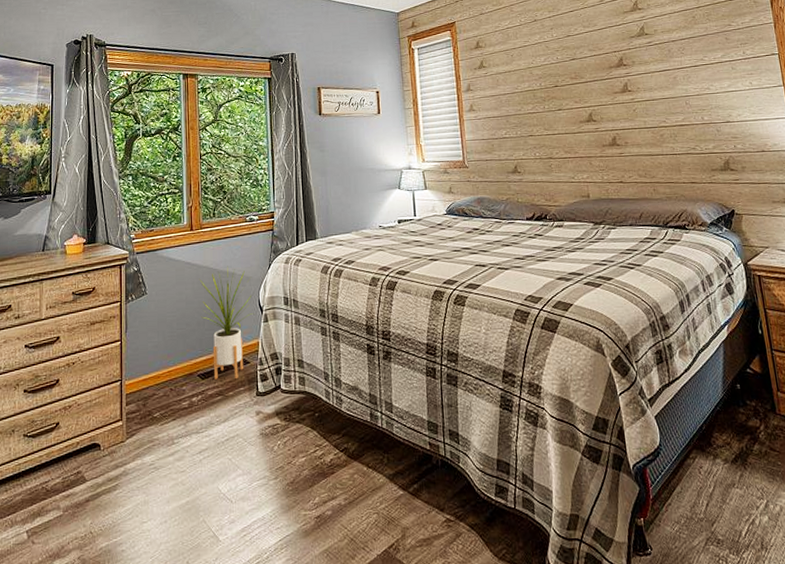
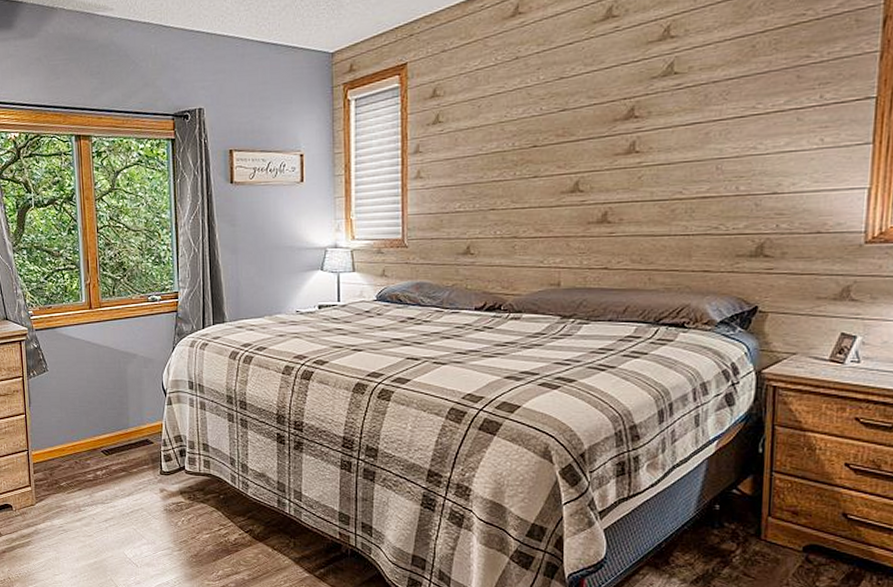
house plant: present [199,266,253,379] -> none [100,346,156,457]

